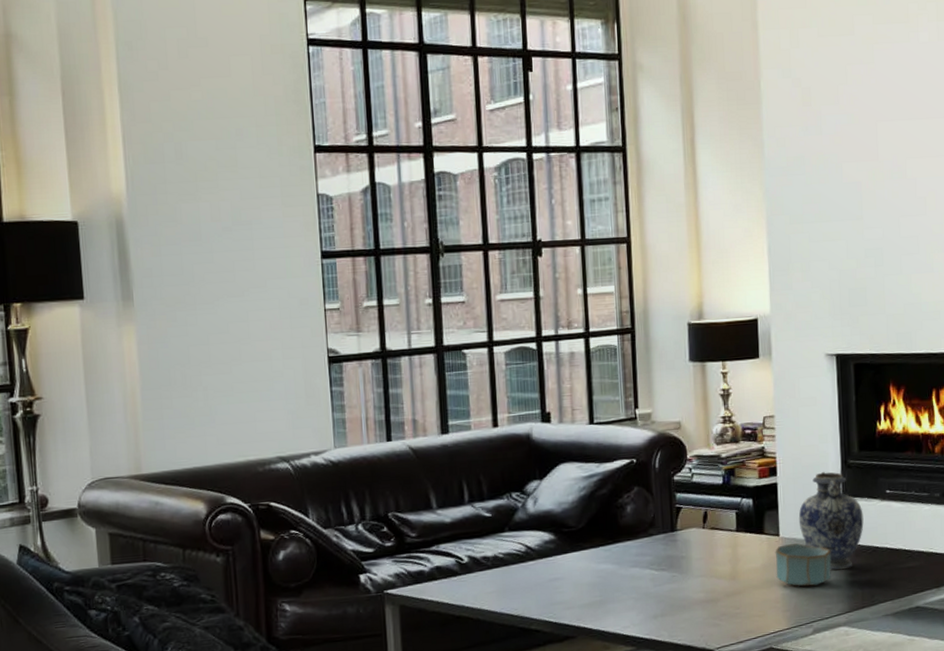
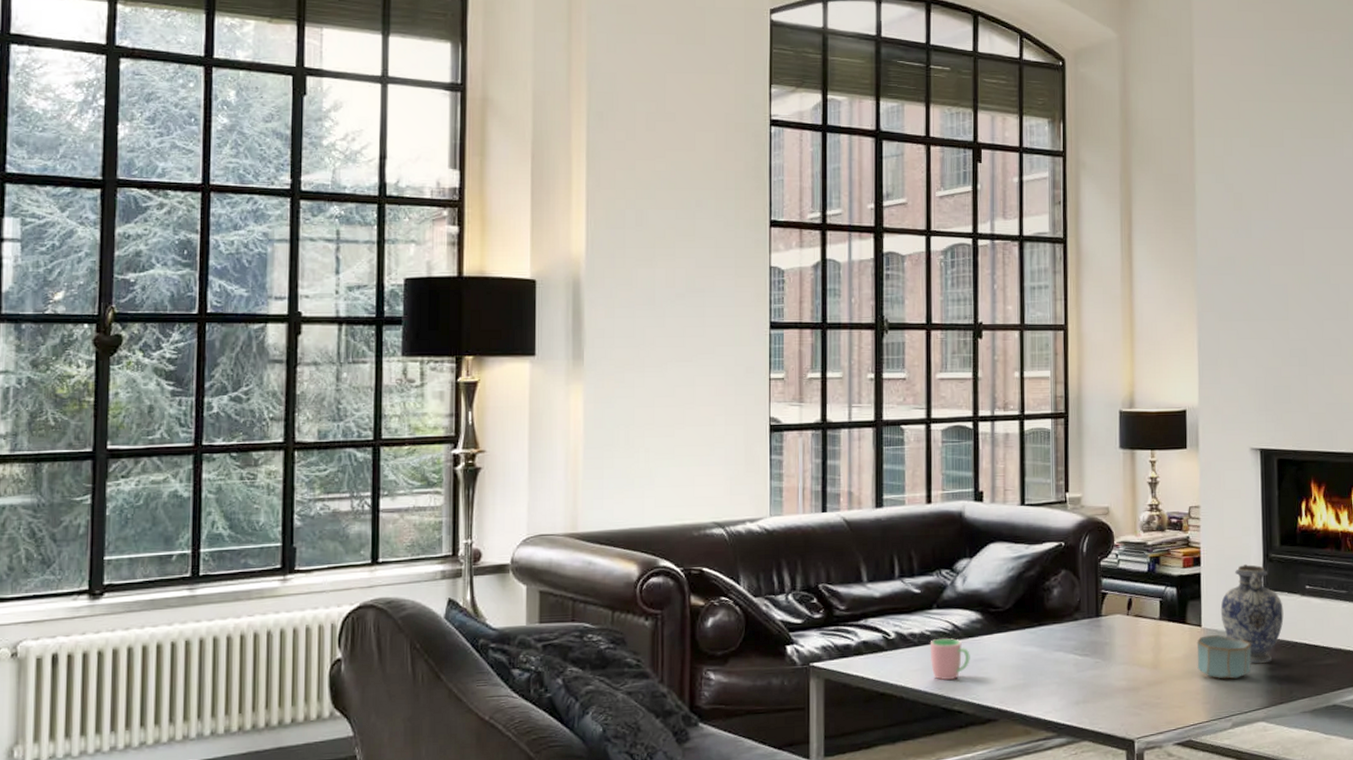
cup: none [503,559,545,601] -> present [930,638,970,680]

